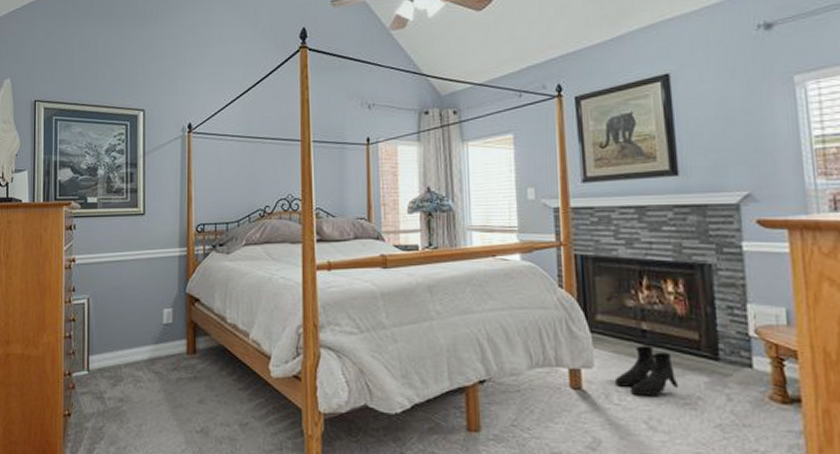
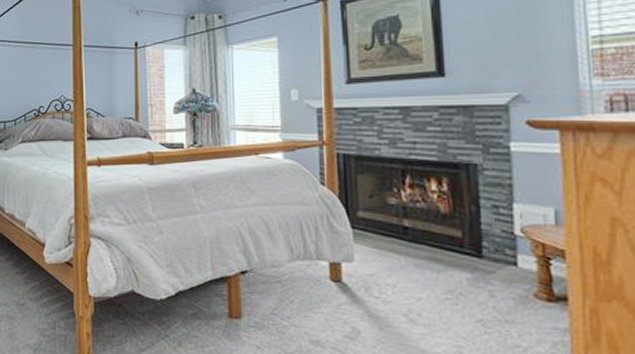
boots: present [614,345,679,396] -> none [374,242,440,290]

